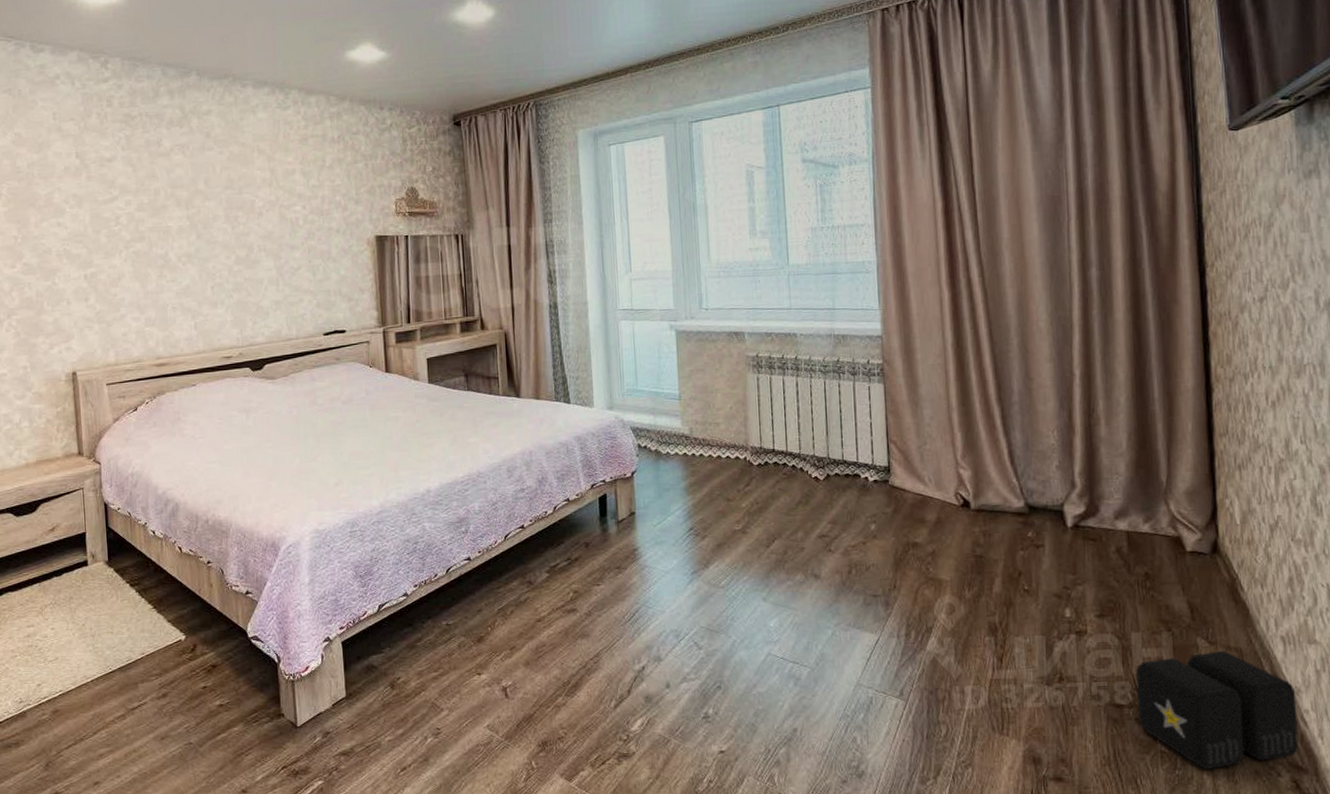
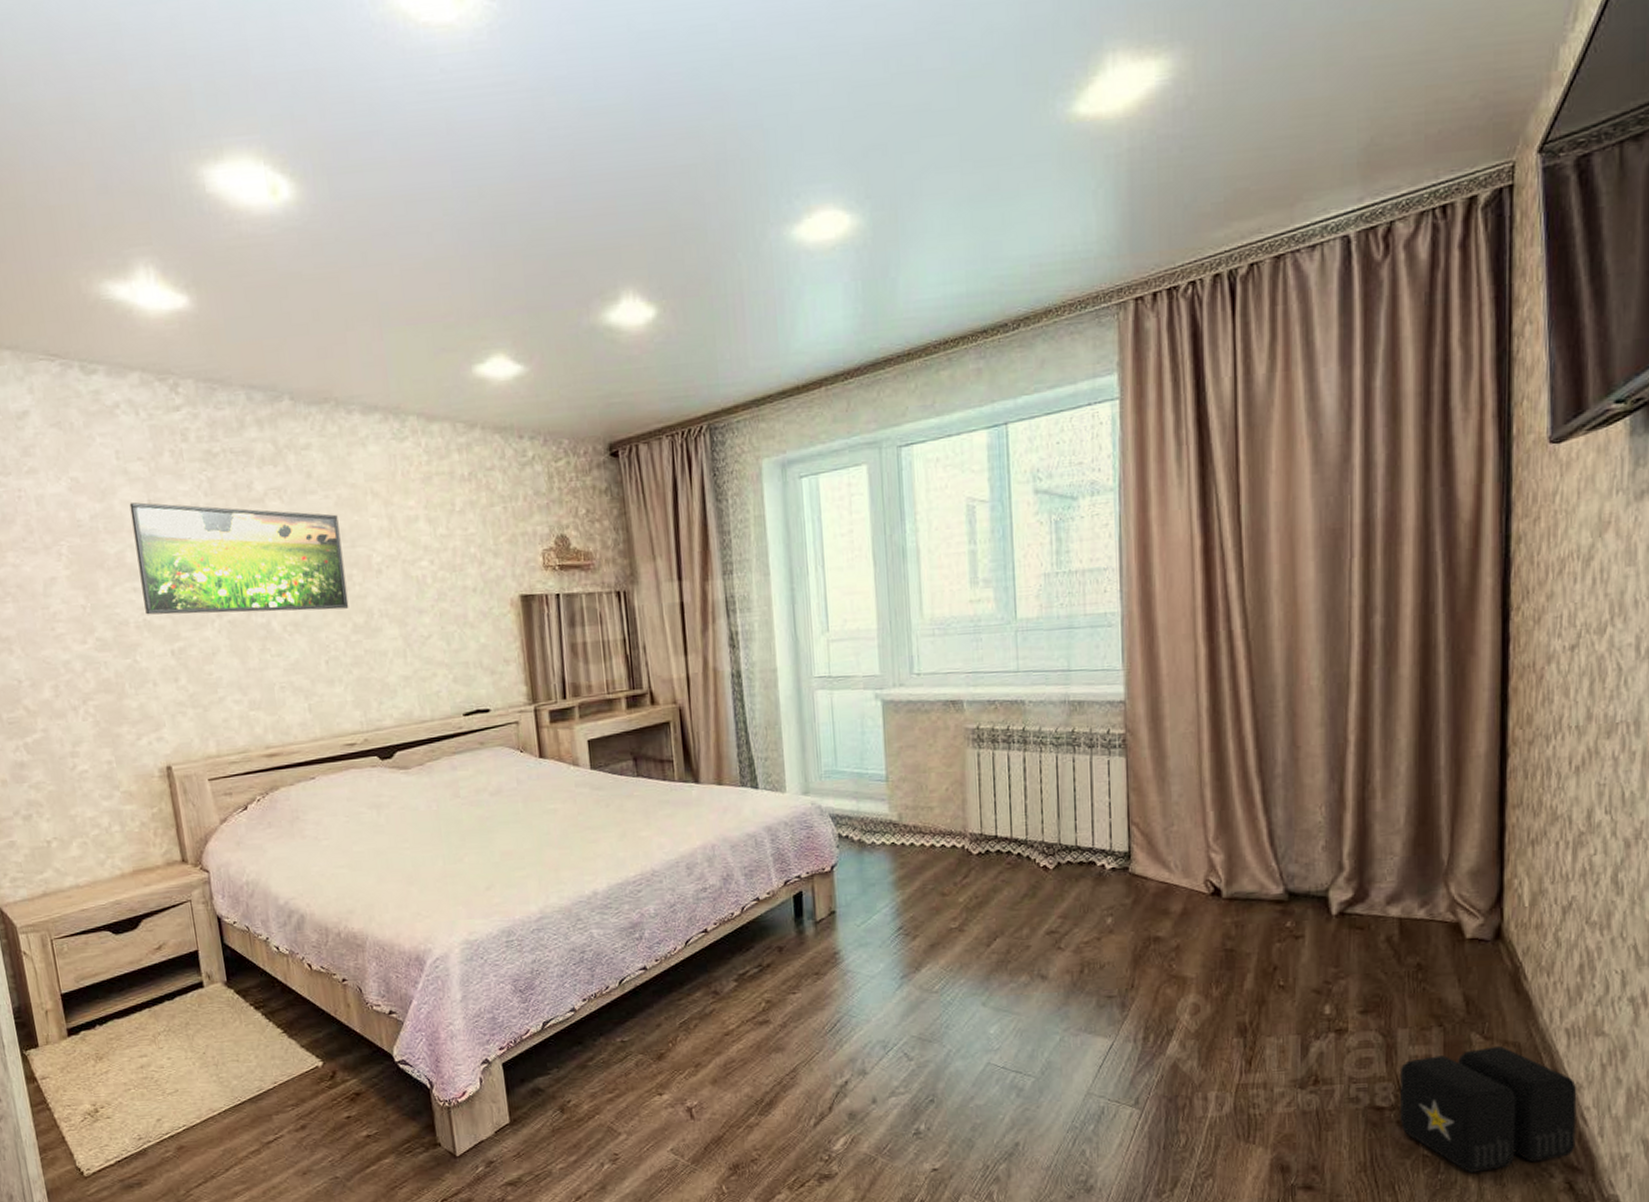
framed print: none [60,154,234,246] -> present [129,502,349,615]

